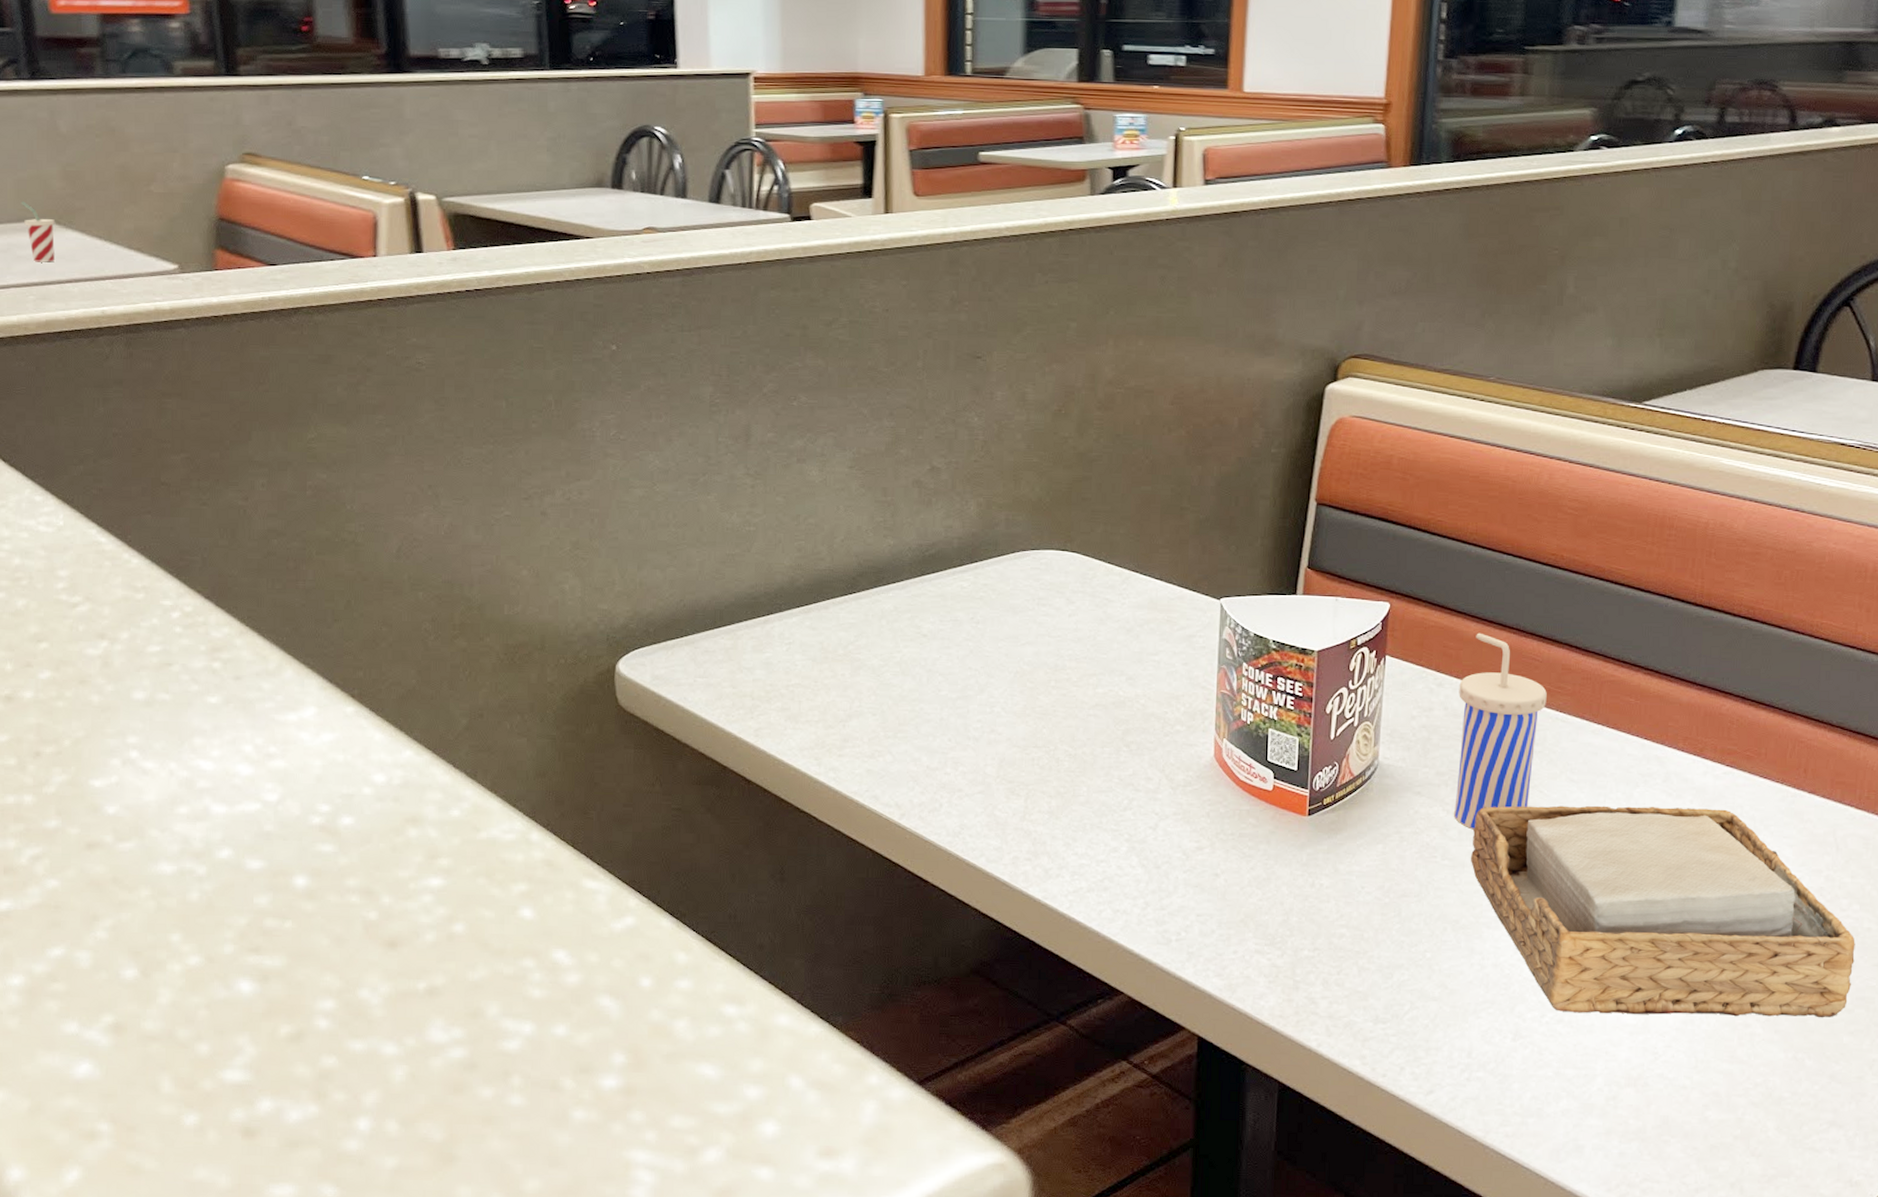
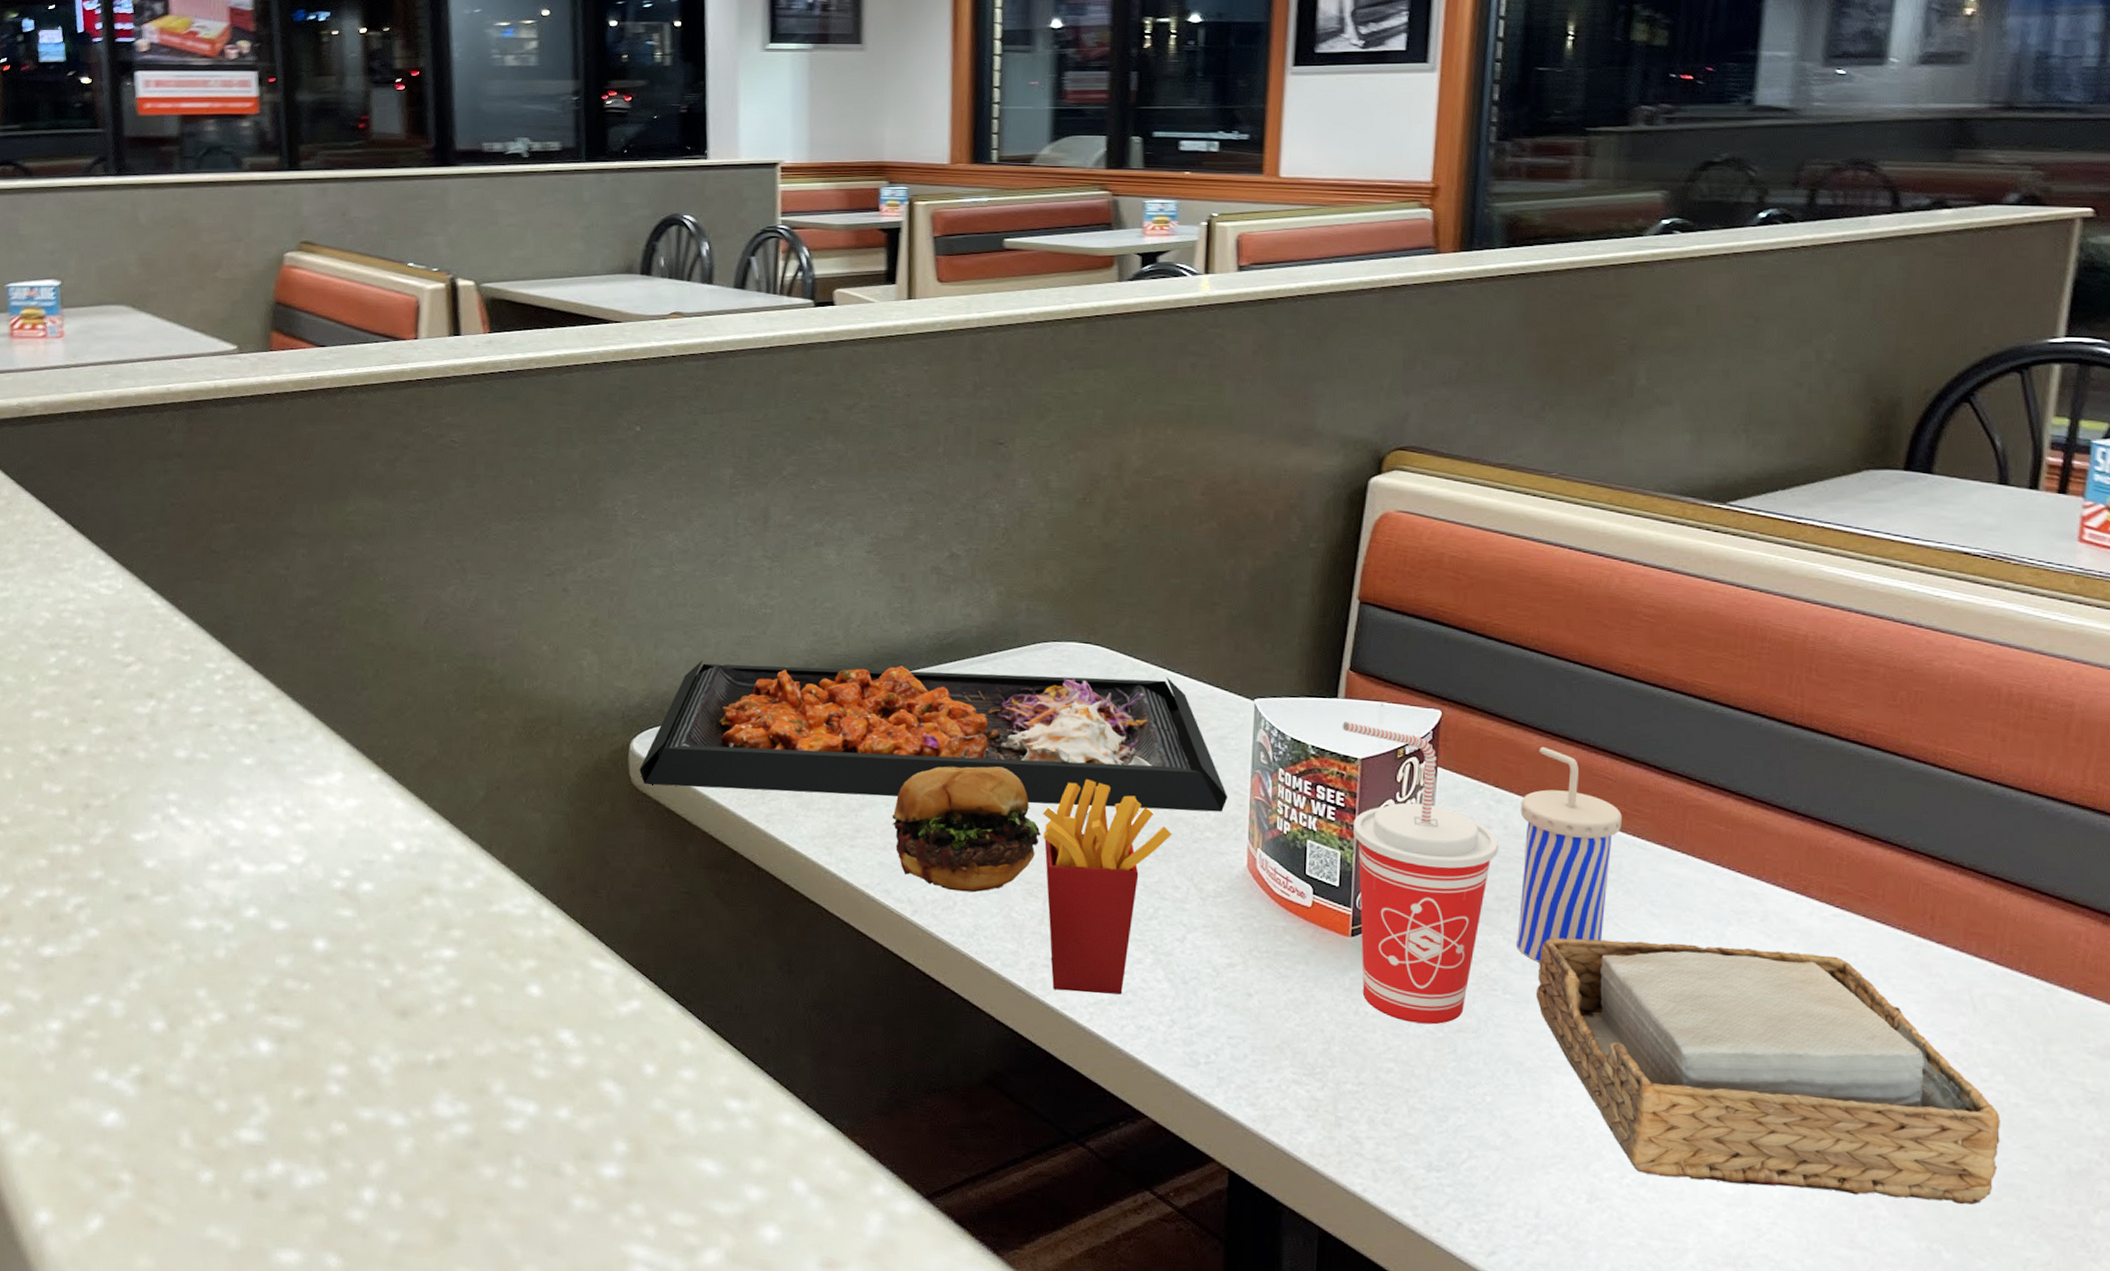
beverage cup: present [21,201,55,262] -> none [102,286,131,343]
food tray: none [626,578,1197,707] -> present [639,660,1228,812]
hamburger: none [878,672,1022,794] -> present [891,766,1041,893]
french fries: none [1024,680,1145,882] -> present [1043,778,1172,995]
beverage cup: none [1300,617,1440,892] -> present [1342,722,1500,1025]

